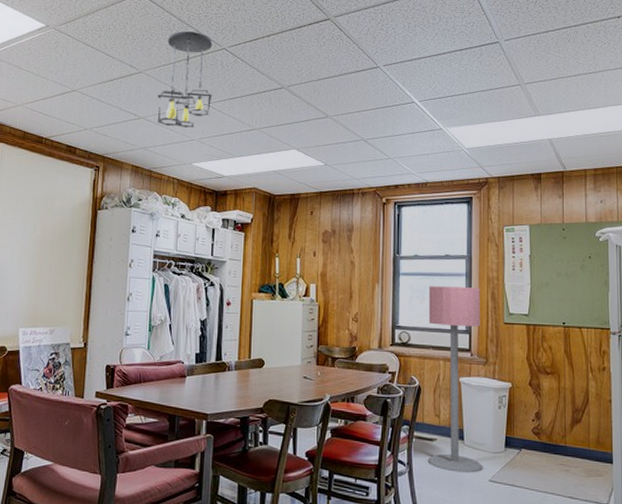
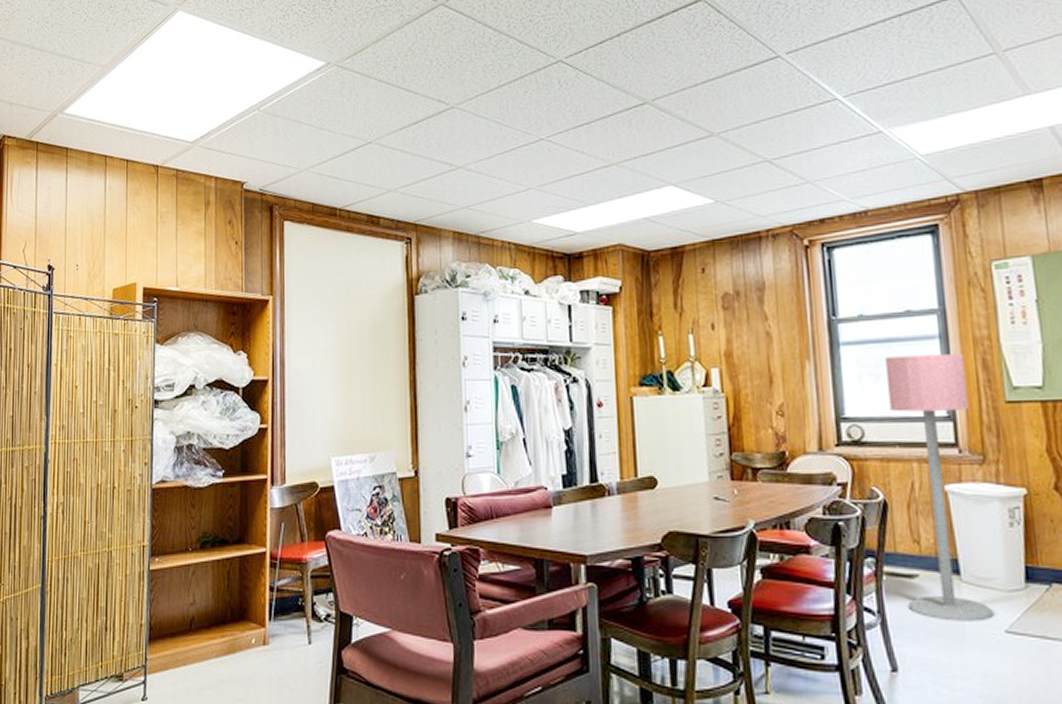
ceiling light fixture: present [157,31,213,128] -> none [477,43,551,174]

